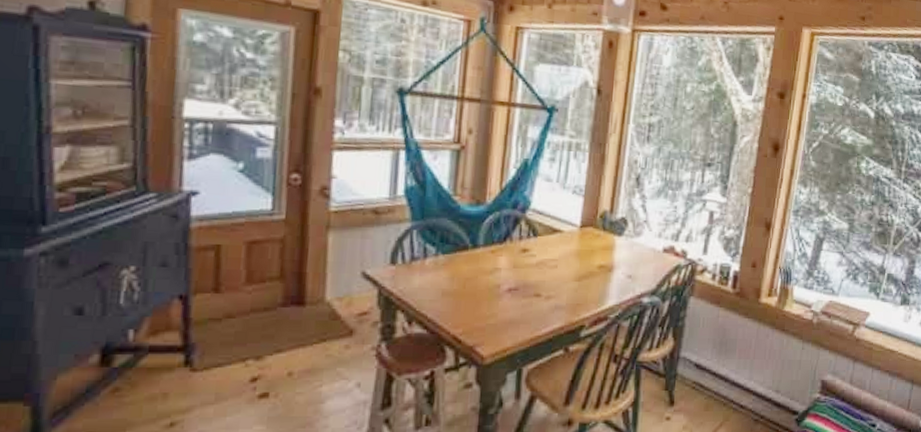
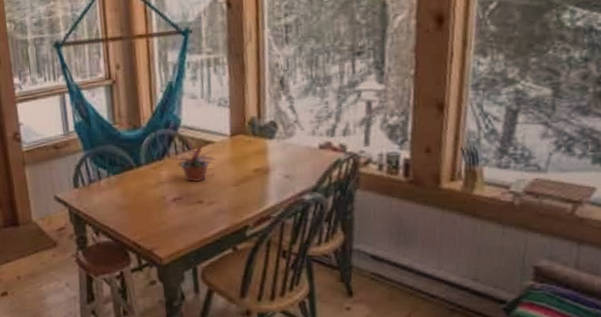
potted plant: none [512,224,562,274] -> present [170,139,216,183]

